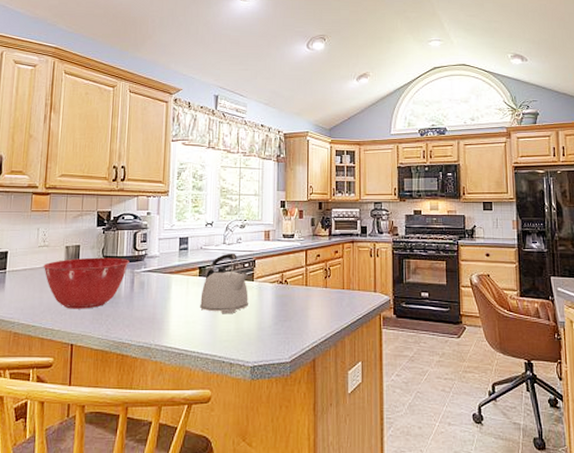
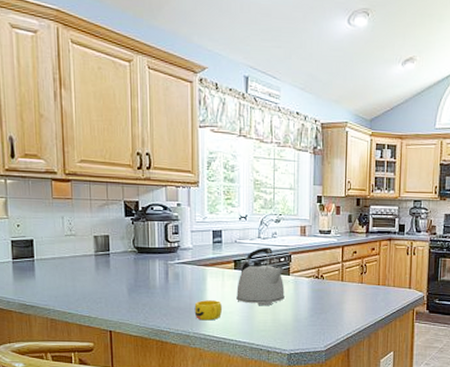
mixing bowl: present [43,257,130,309] -> none [72,248,162,298]
cup: none [157,309,185,331] -> present [194,300,222,321]

